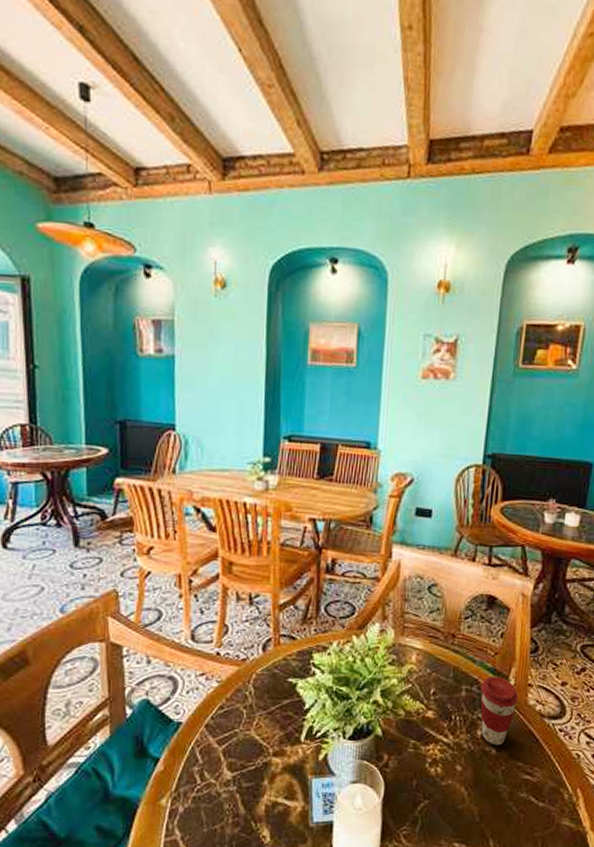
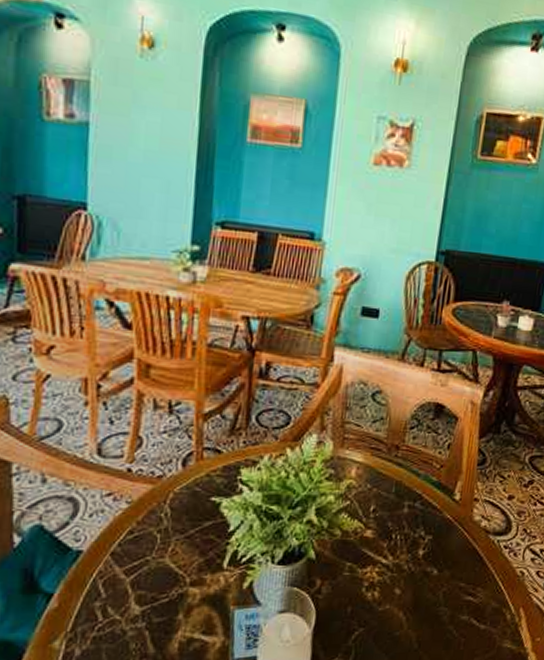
coffee cup: present [480,676,519,746] -> none [423,491,464,566]

